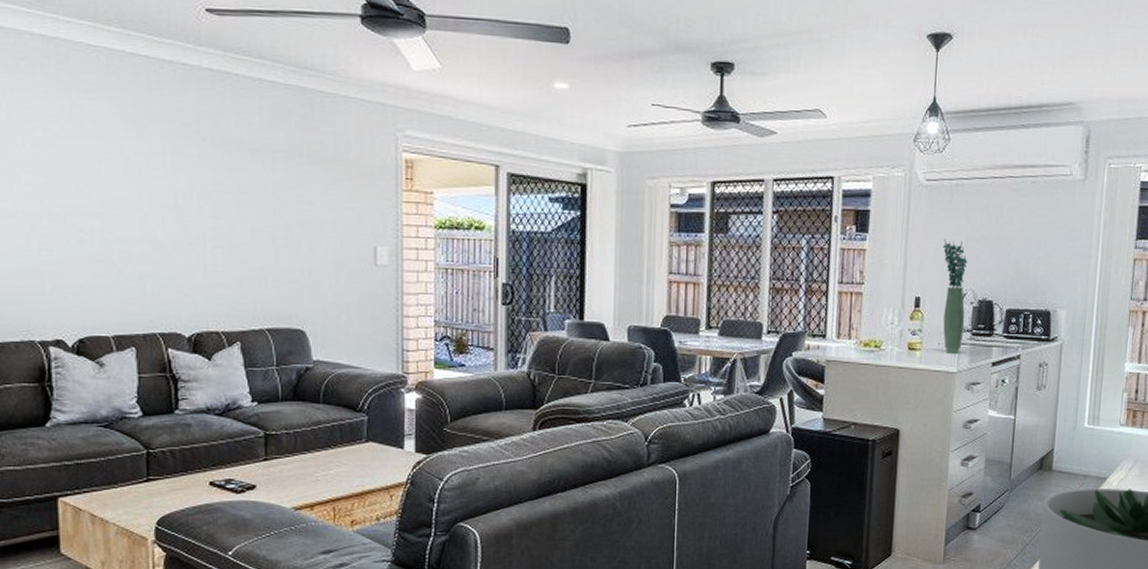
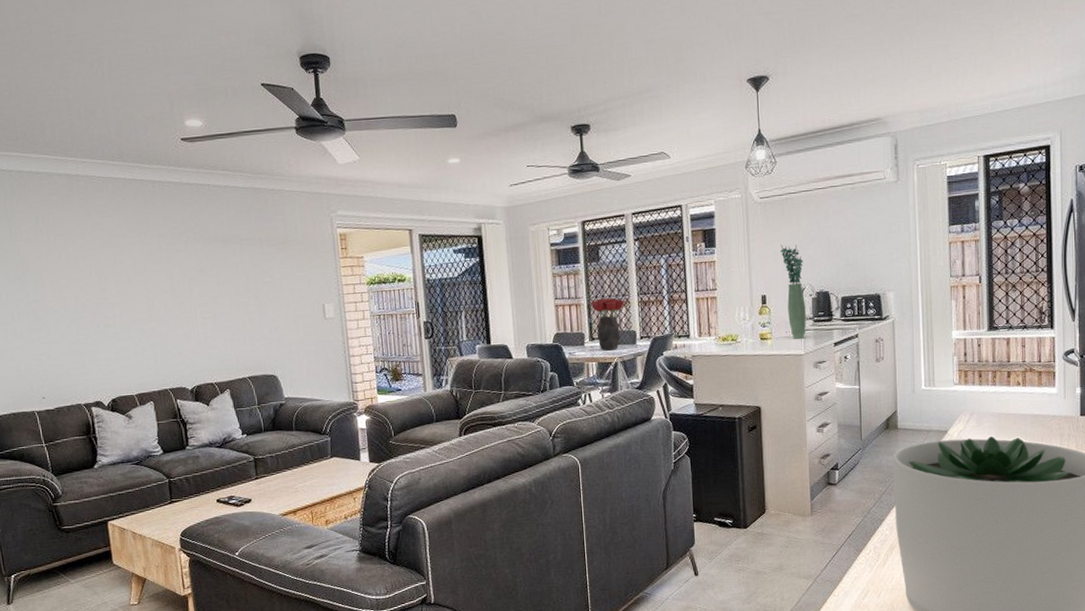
bouquet: none [711,279,755,344] -> present [590,297,626,351]

